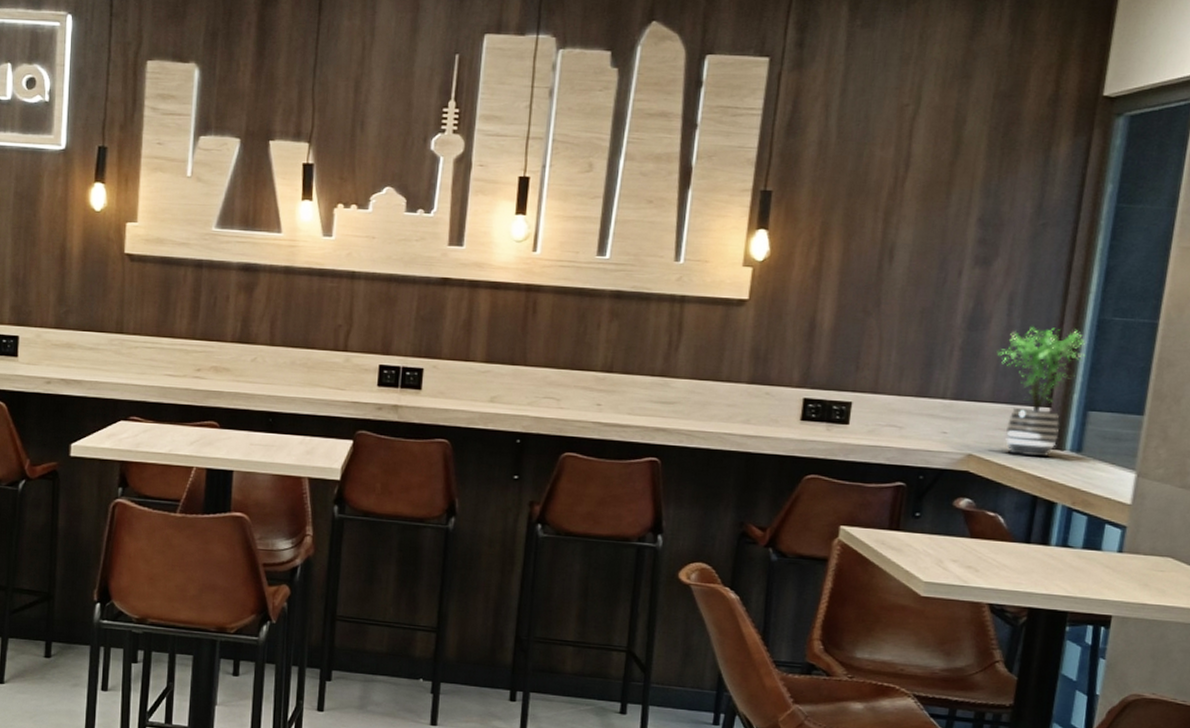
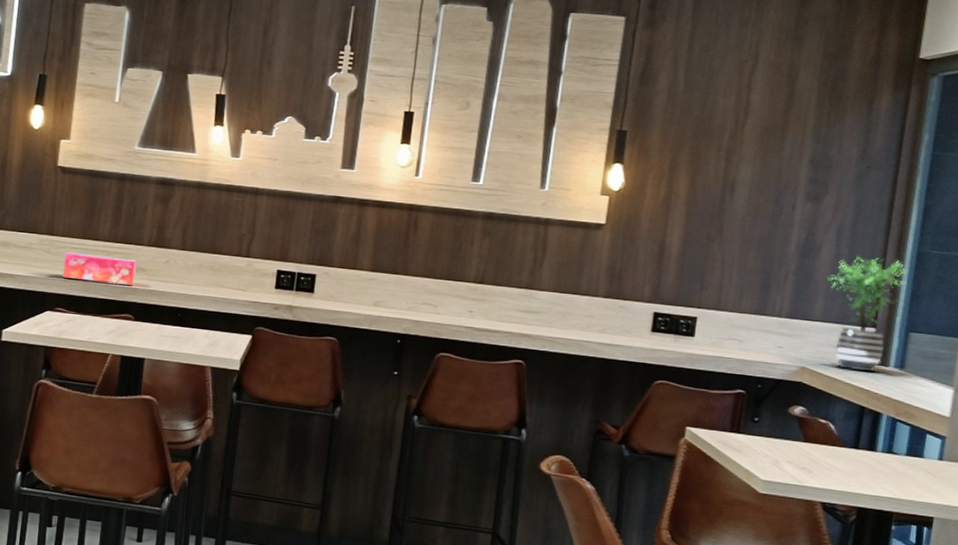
tissue box: none [136,353,219,388] -> present [63,252,137,285]

